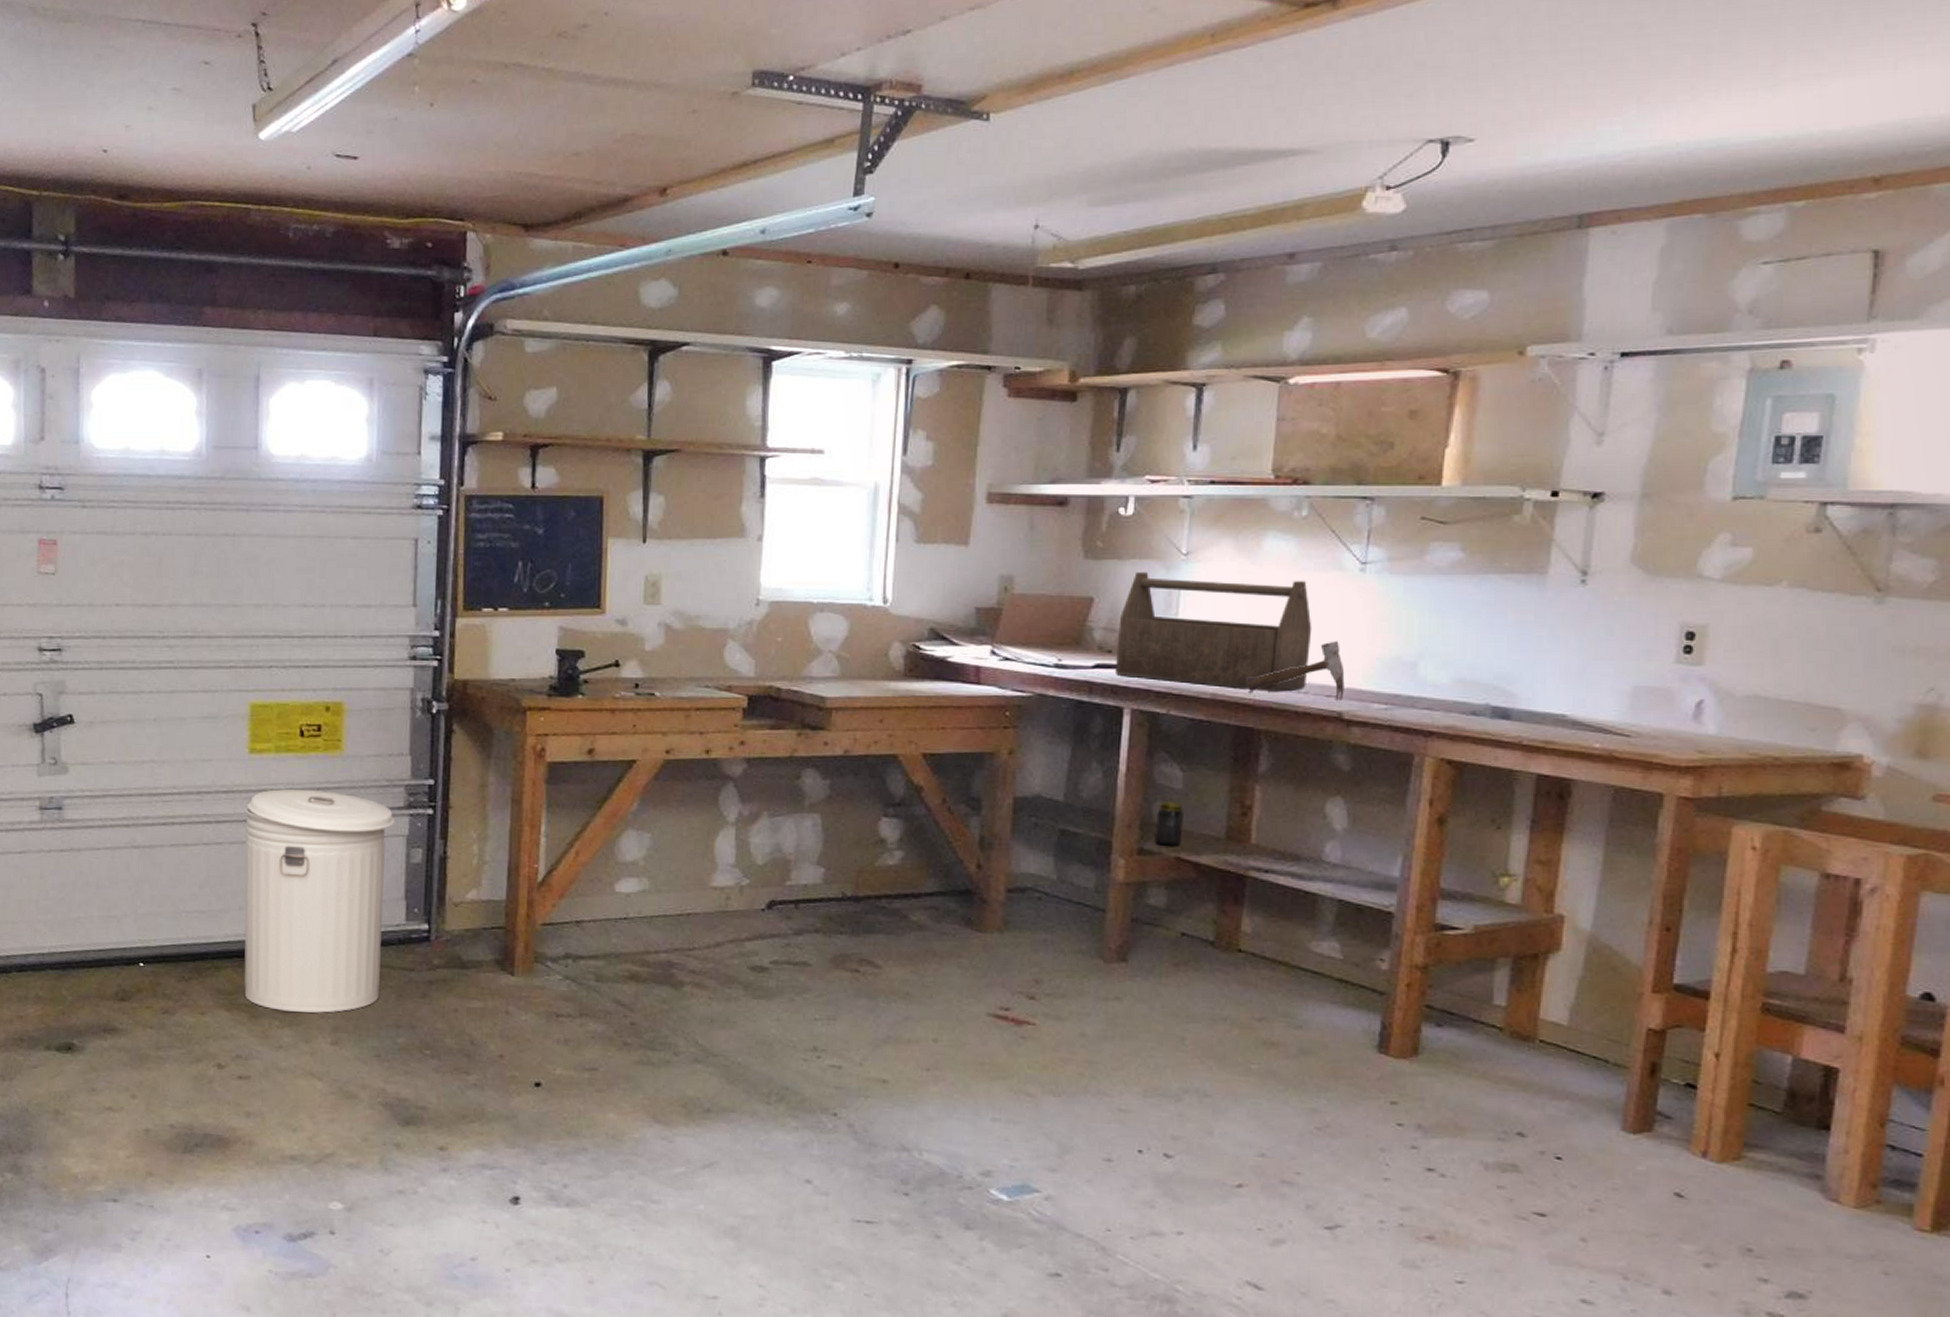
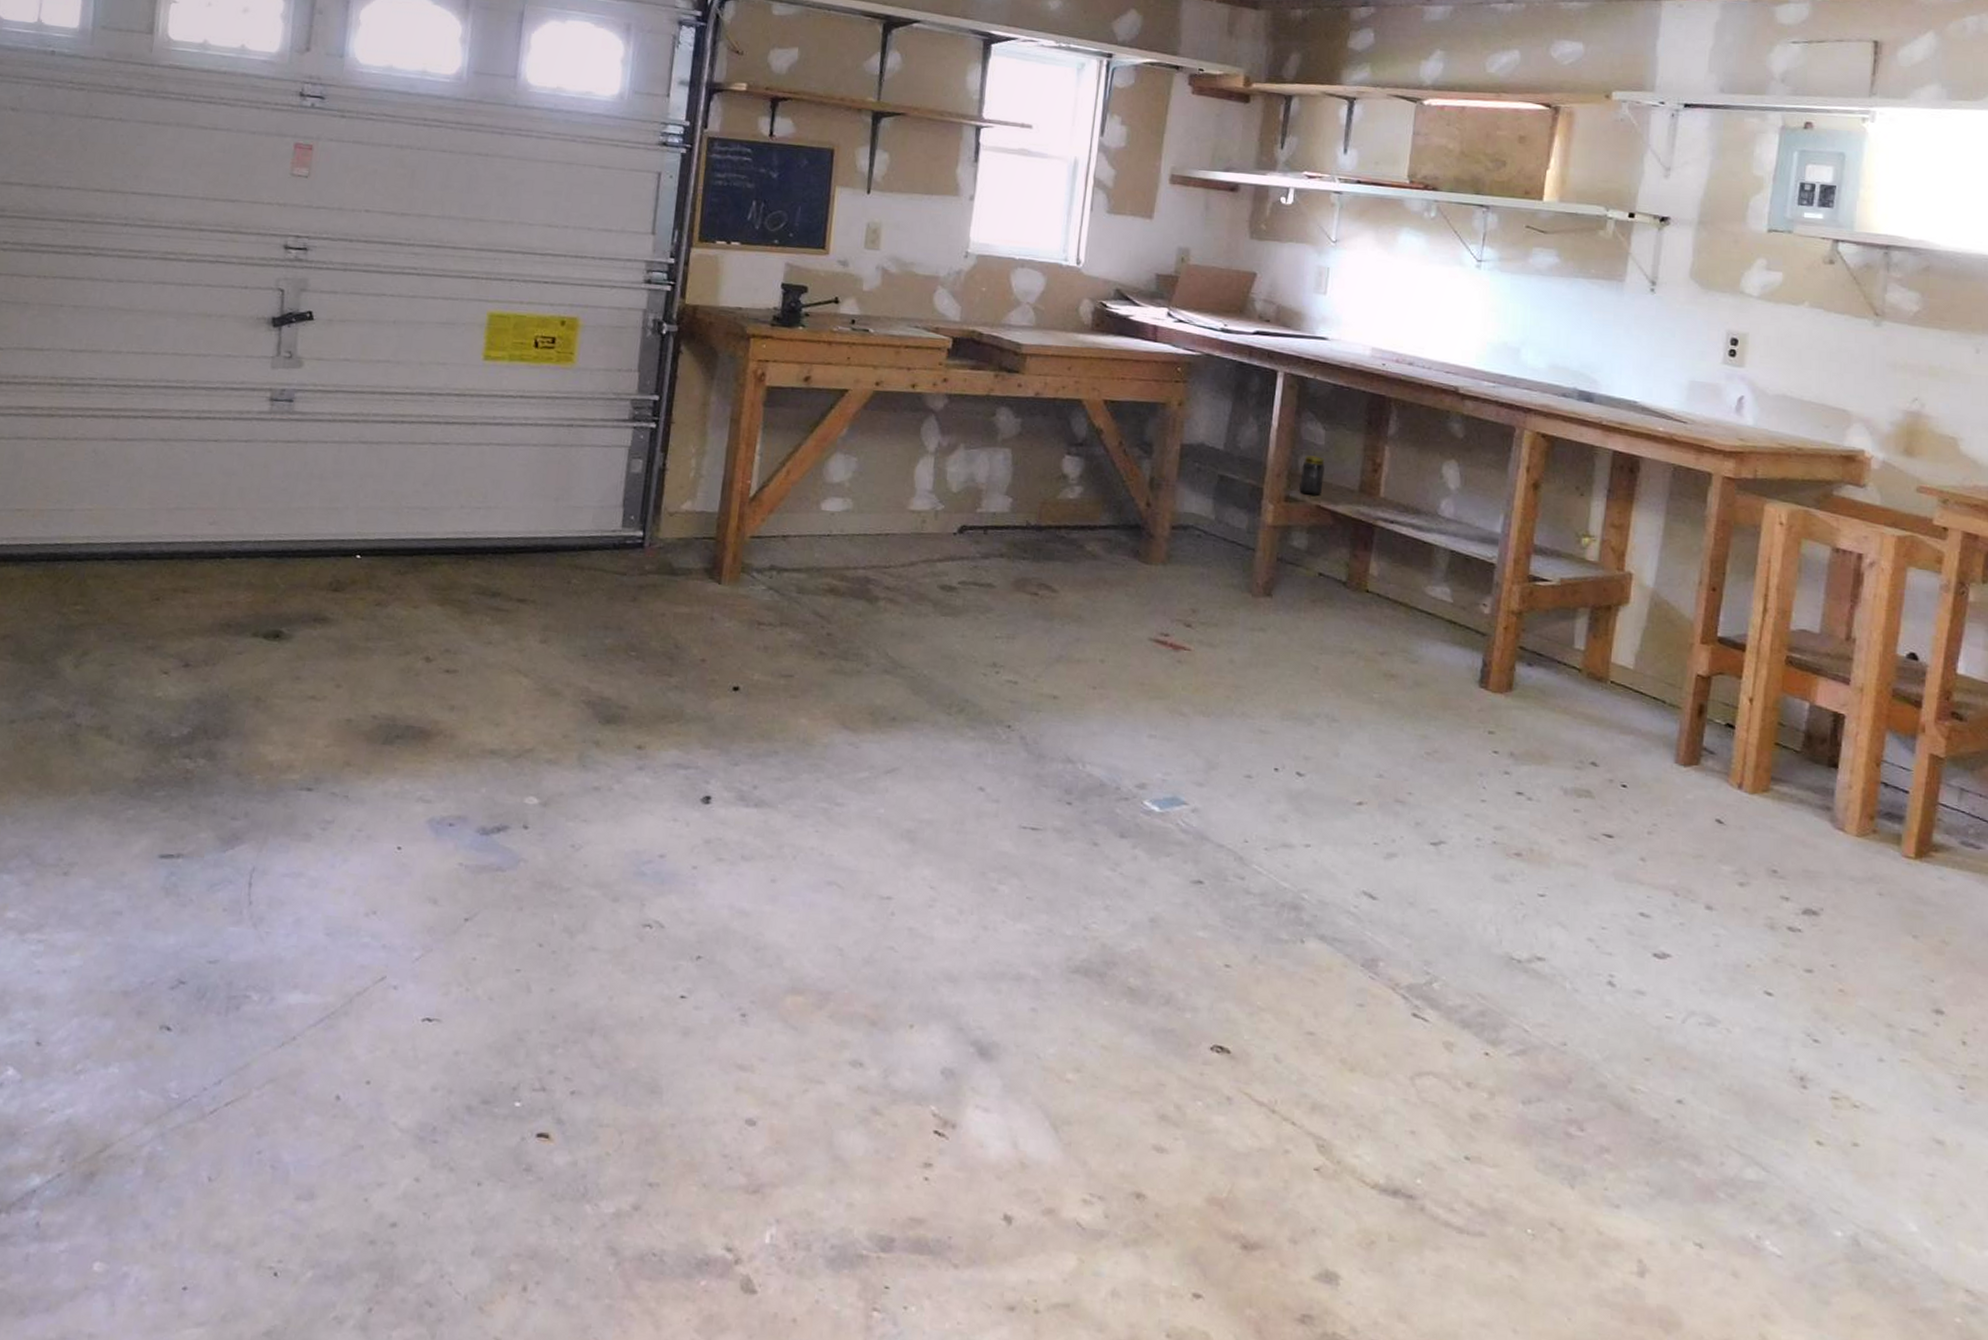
can: present [244,788,395,1014] -> none [458,395,619,612]
tool box: present [1116,571,1312,692] -> none [1272,253,1436,366]
hammer: present [1246,641,1345,702] -> none [1380,325,1462,378]

